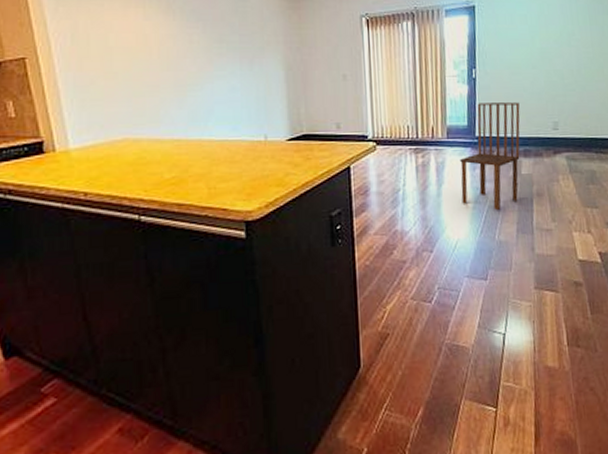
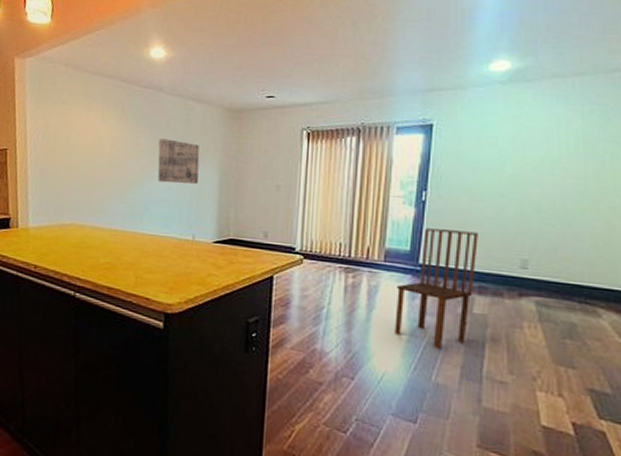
wall art: none [214,34,264,82] -> present [157,138,200,184]

